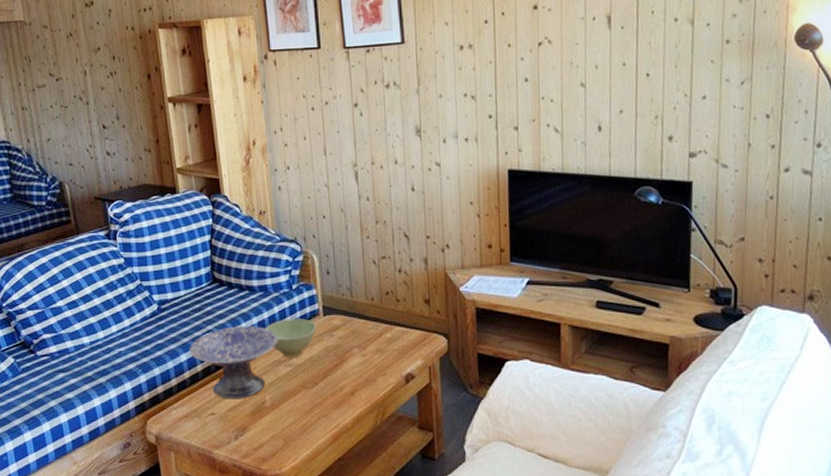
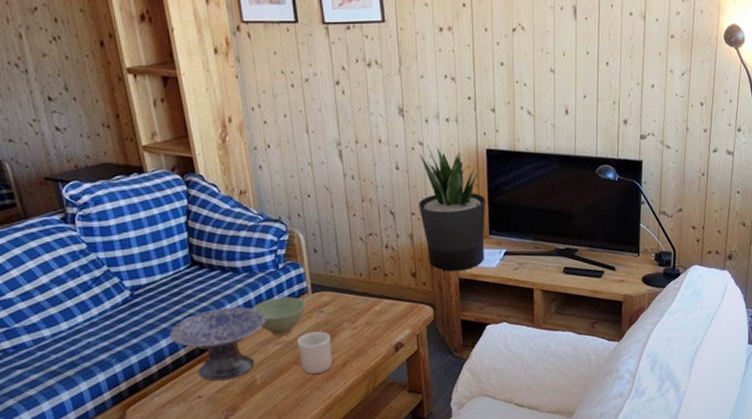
mug: none [306,356,341,401] -> present [296,331,333,375]
planter: none [433,164,507,300] -> present [418,144,486,272]

